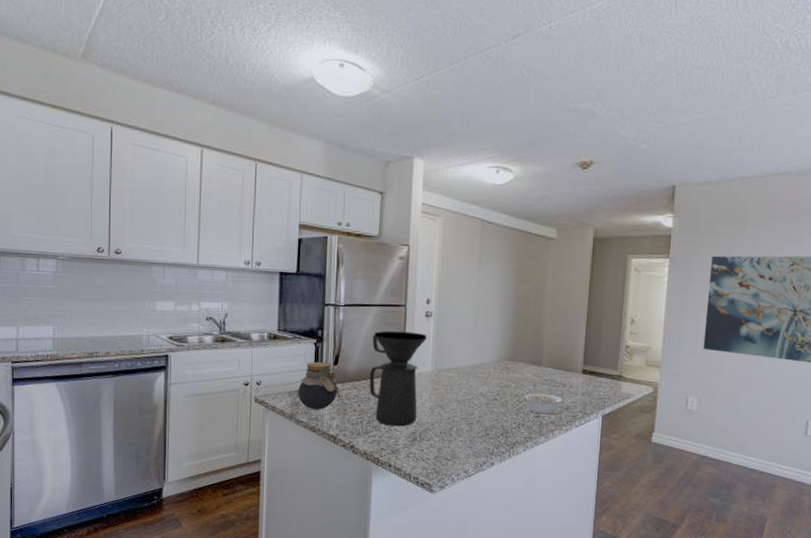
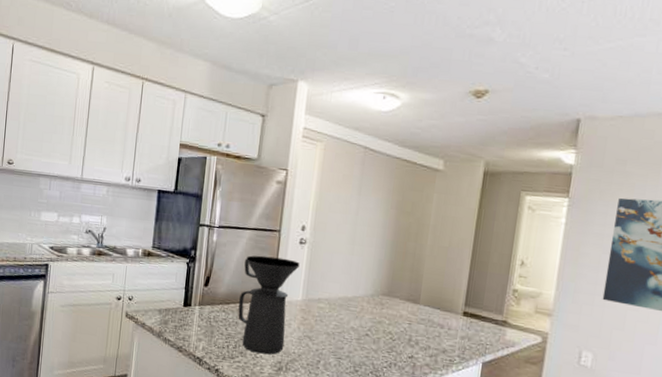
jar: present [298,361,341,410] -> none [167,281,209,330]
legume: present [524,393,569,415] -> none [397,332,446,356]

